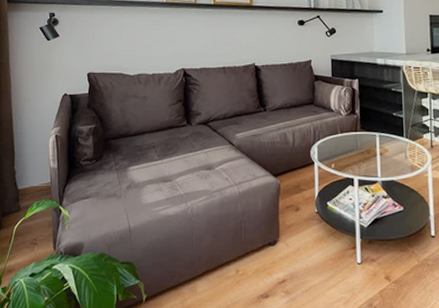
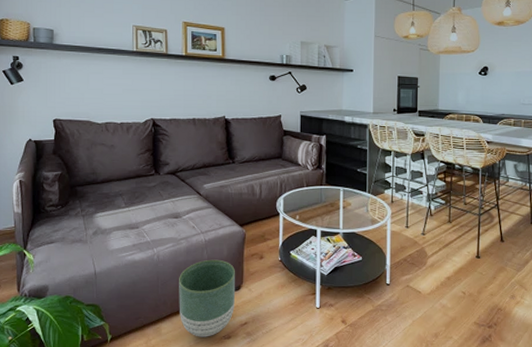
planter: none [213,212,272,296] -> present [179,259,236,337]

